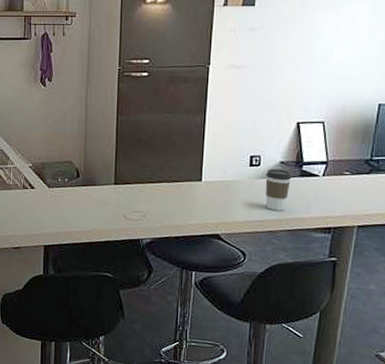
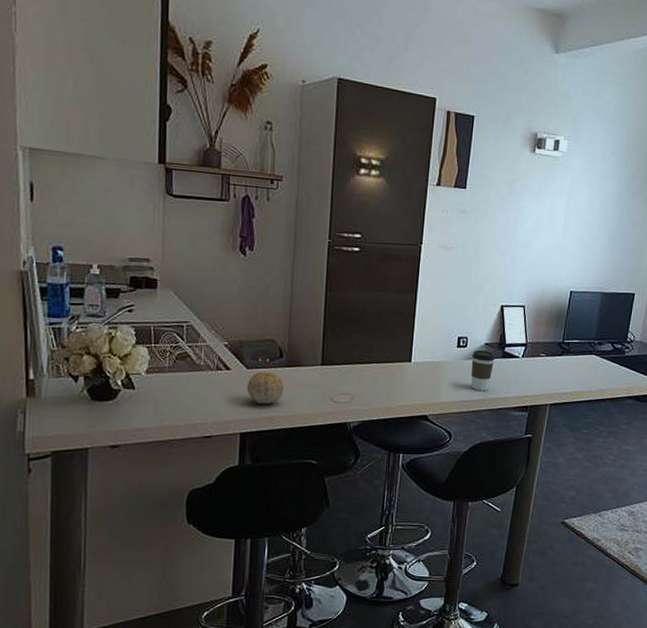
fruit: none [48,190,81,220] -> present [246,372,284,405]

